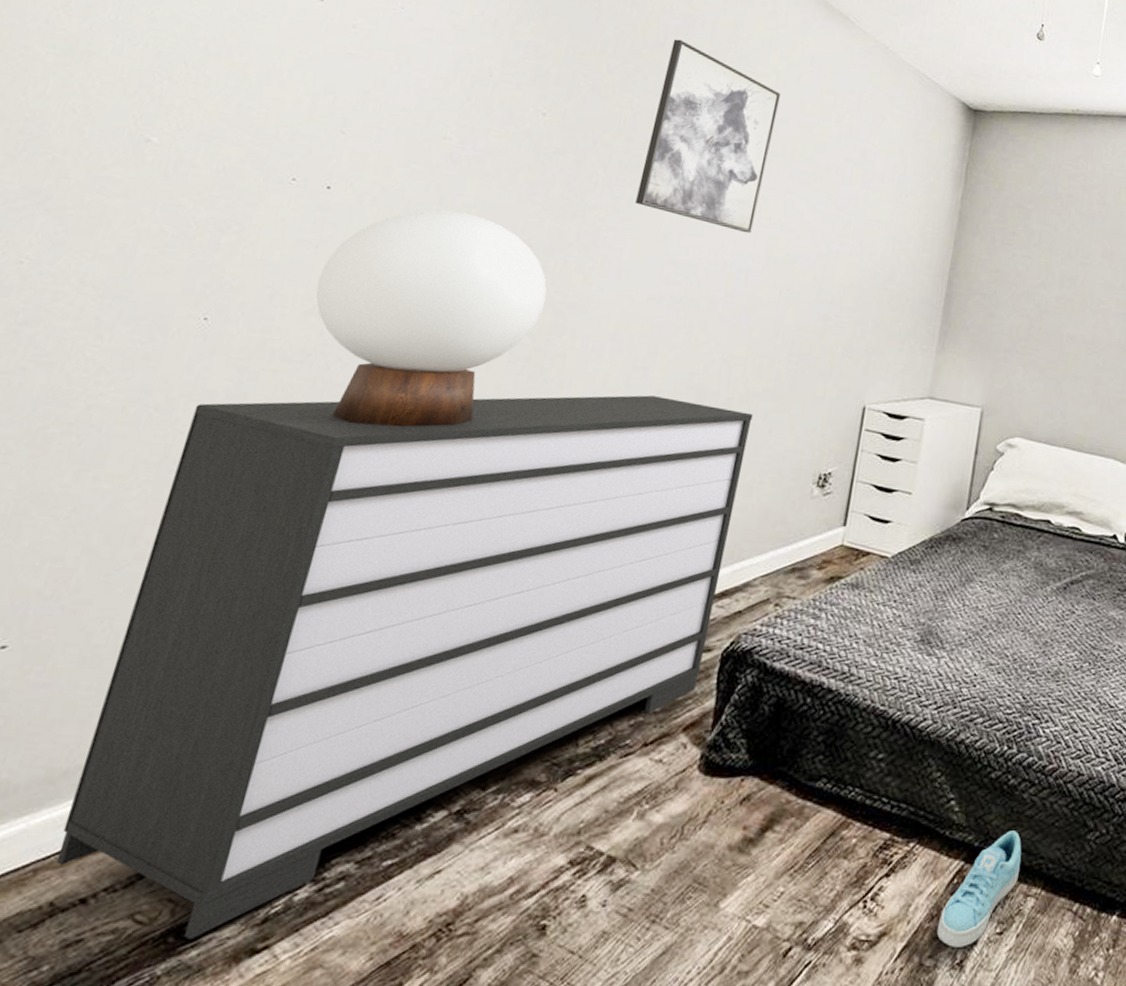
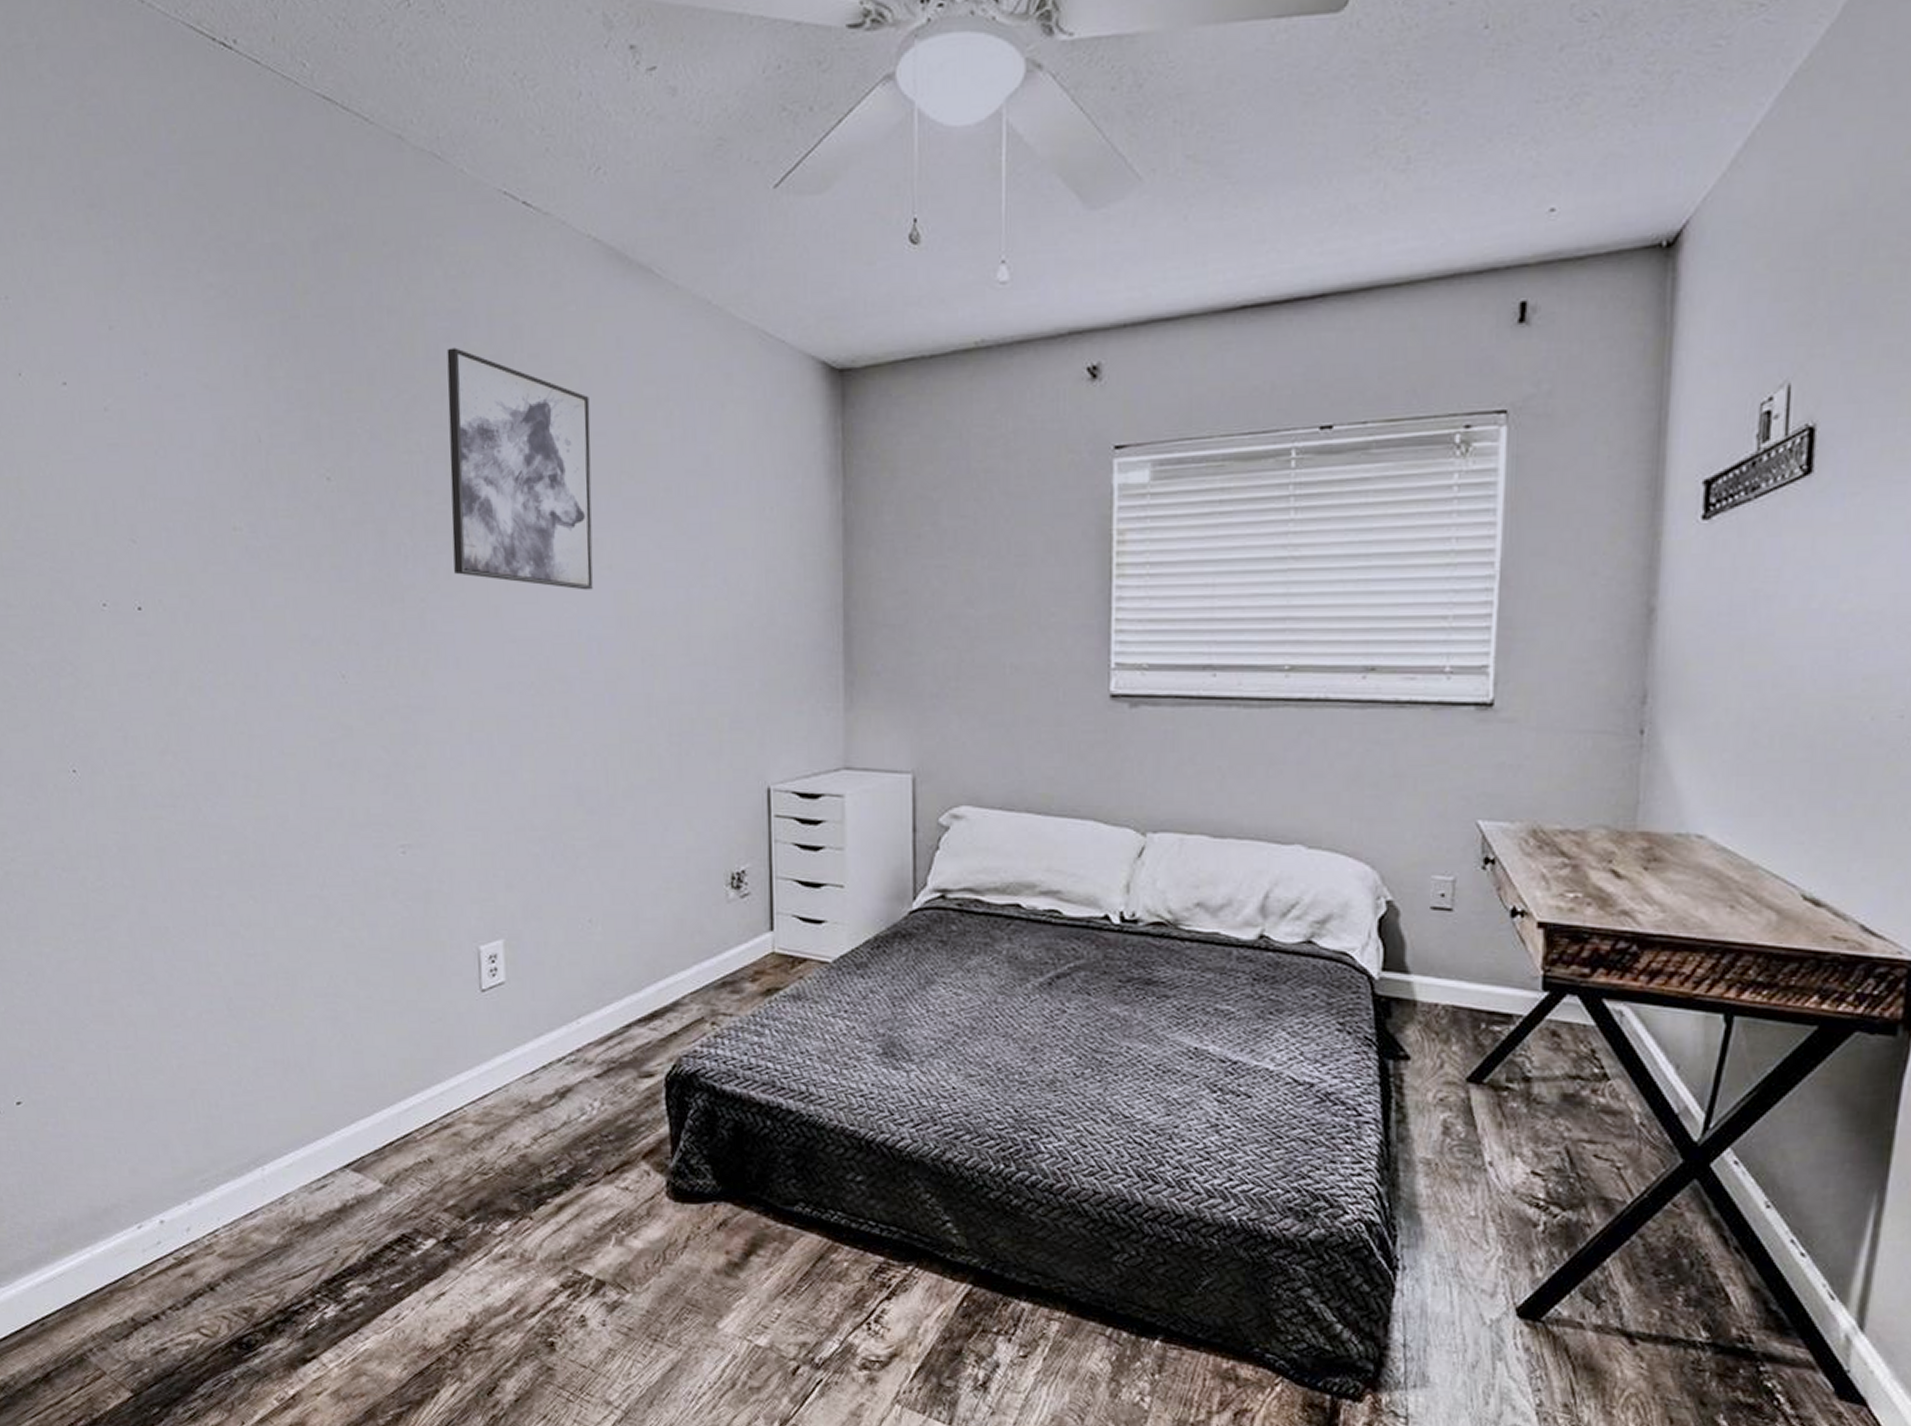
dresser: present [56,395,753,940] -> none [95,802,647,1350]
table lamp: present [316,210,547,428] -> none [161,615,389,865]
sneaker: present [936,830,1022,947] -> none [952,1253,1037,1369]

